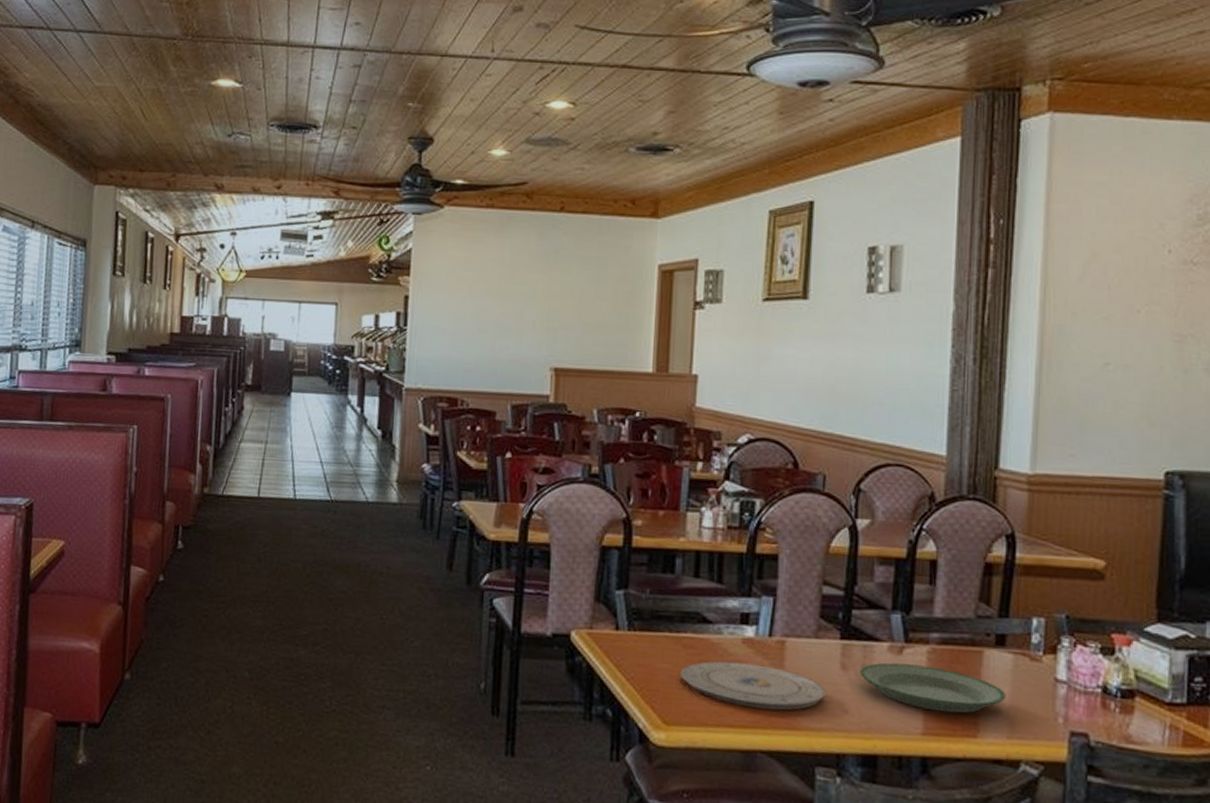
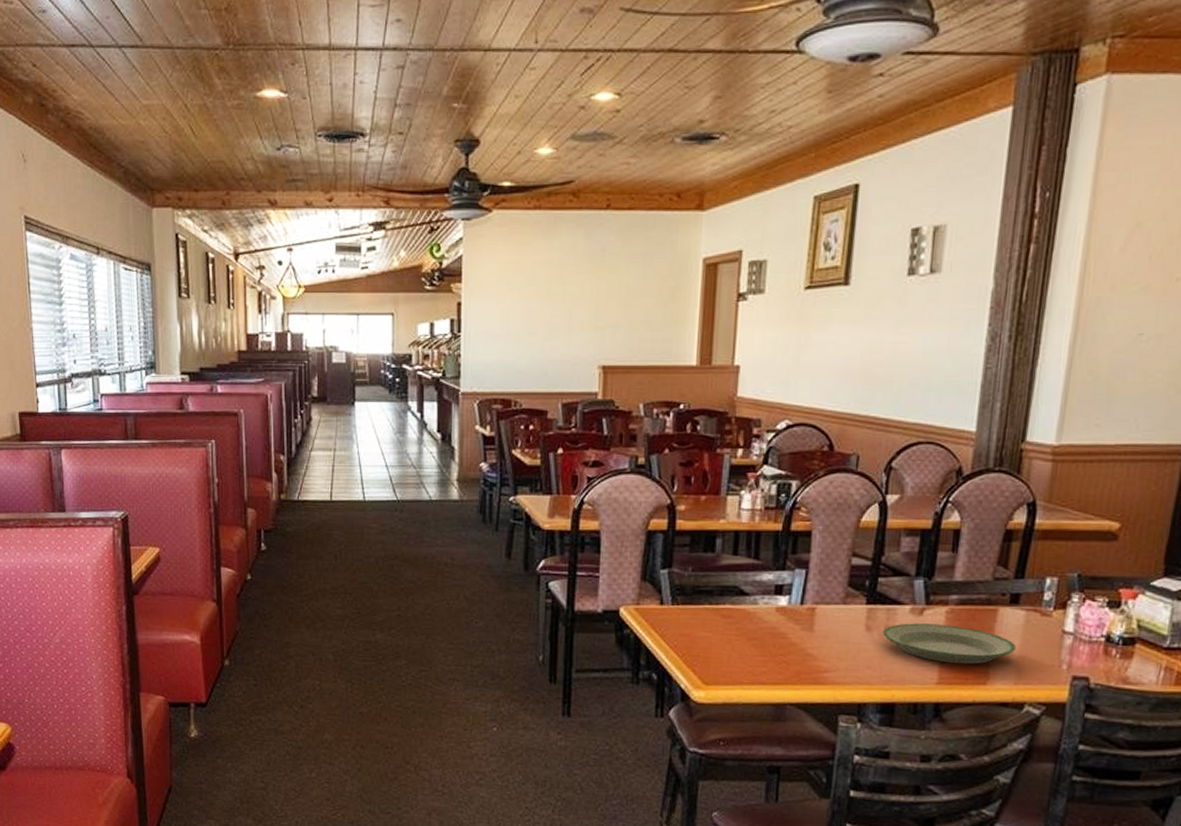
plate: present [681,661,825,711] -> none [719,628,851,668]

